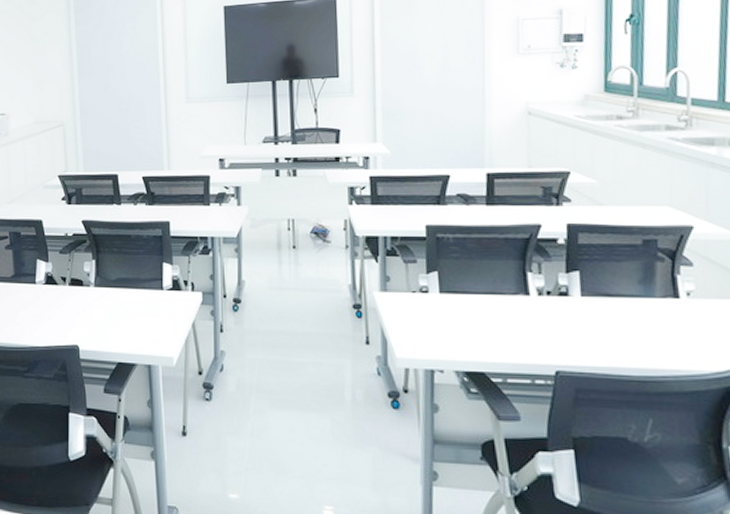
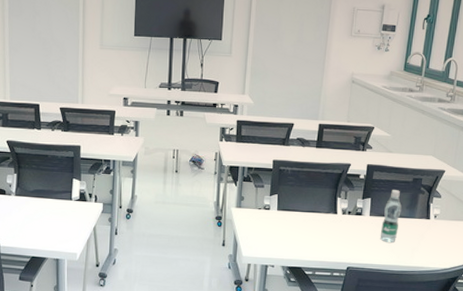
bottle: none [601,258,631,334] -> present [380,190,402,242]

